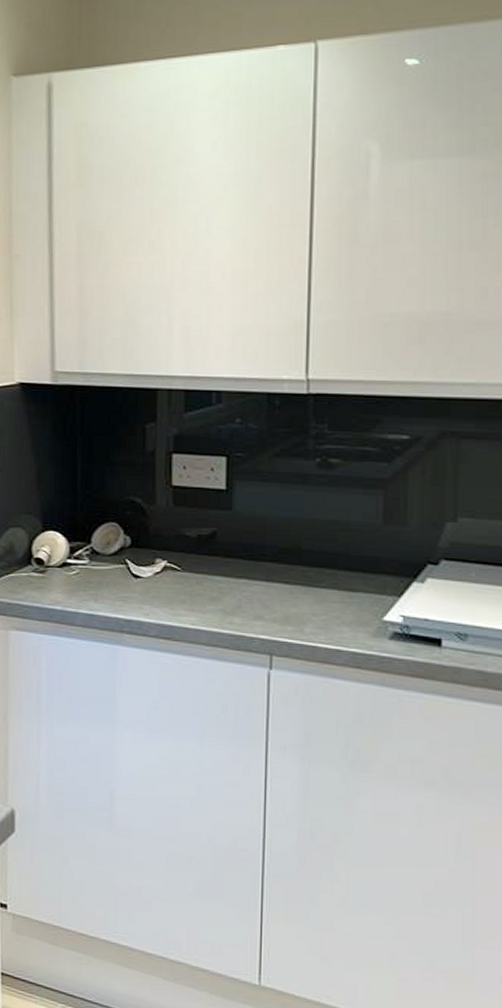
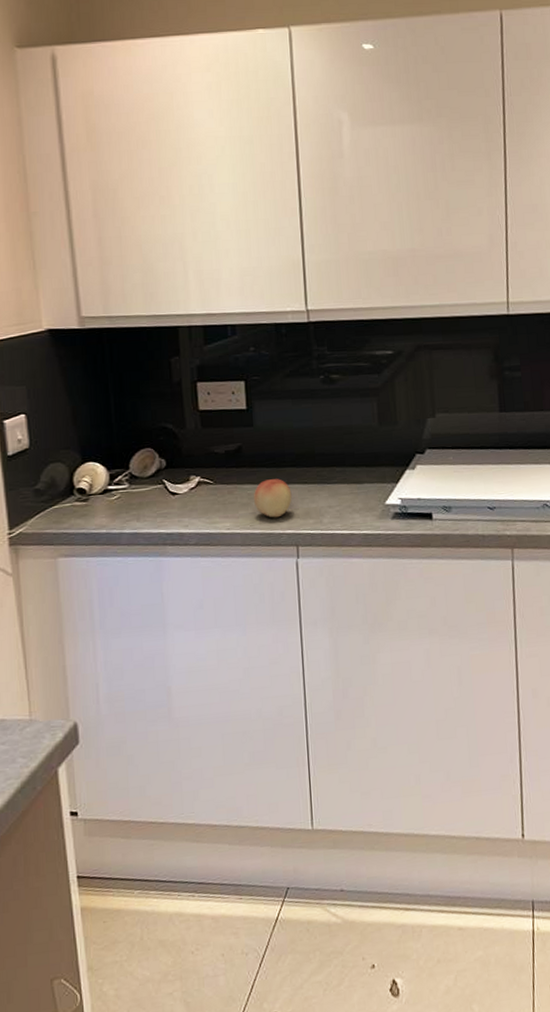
fruit: none [224,573,270,619] -> present [253,479,292,518]

